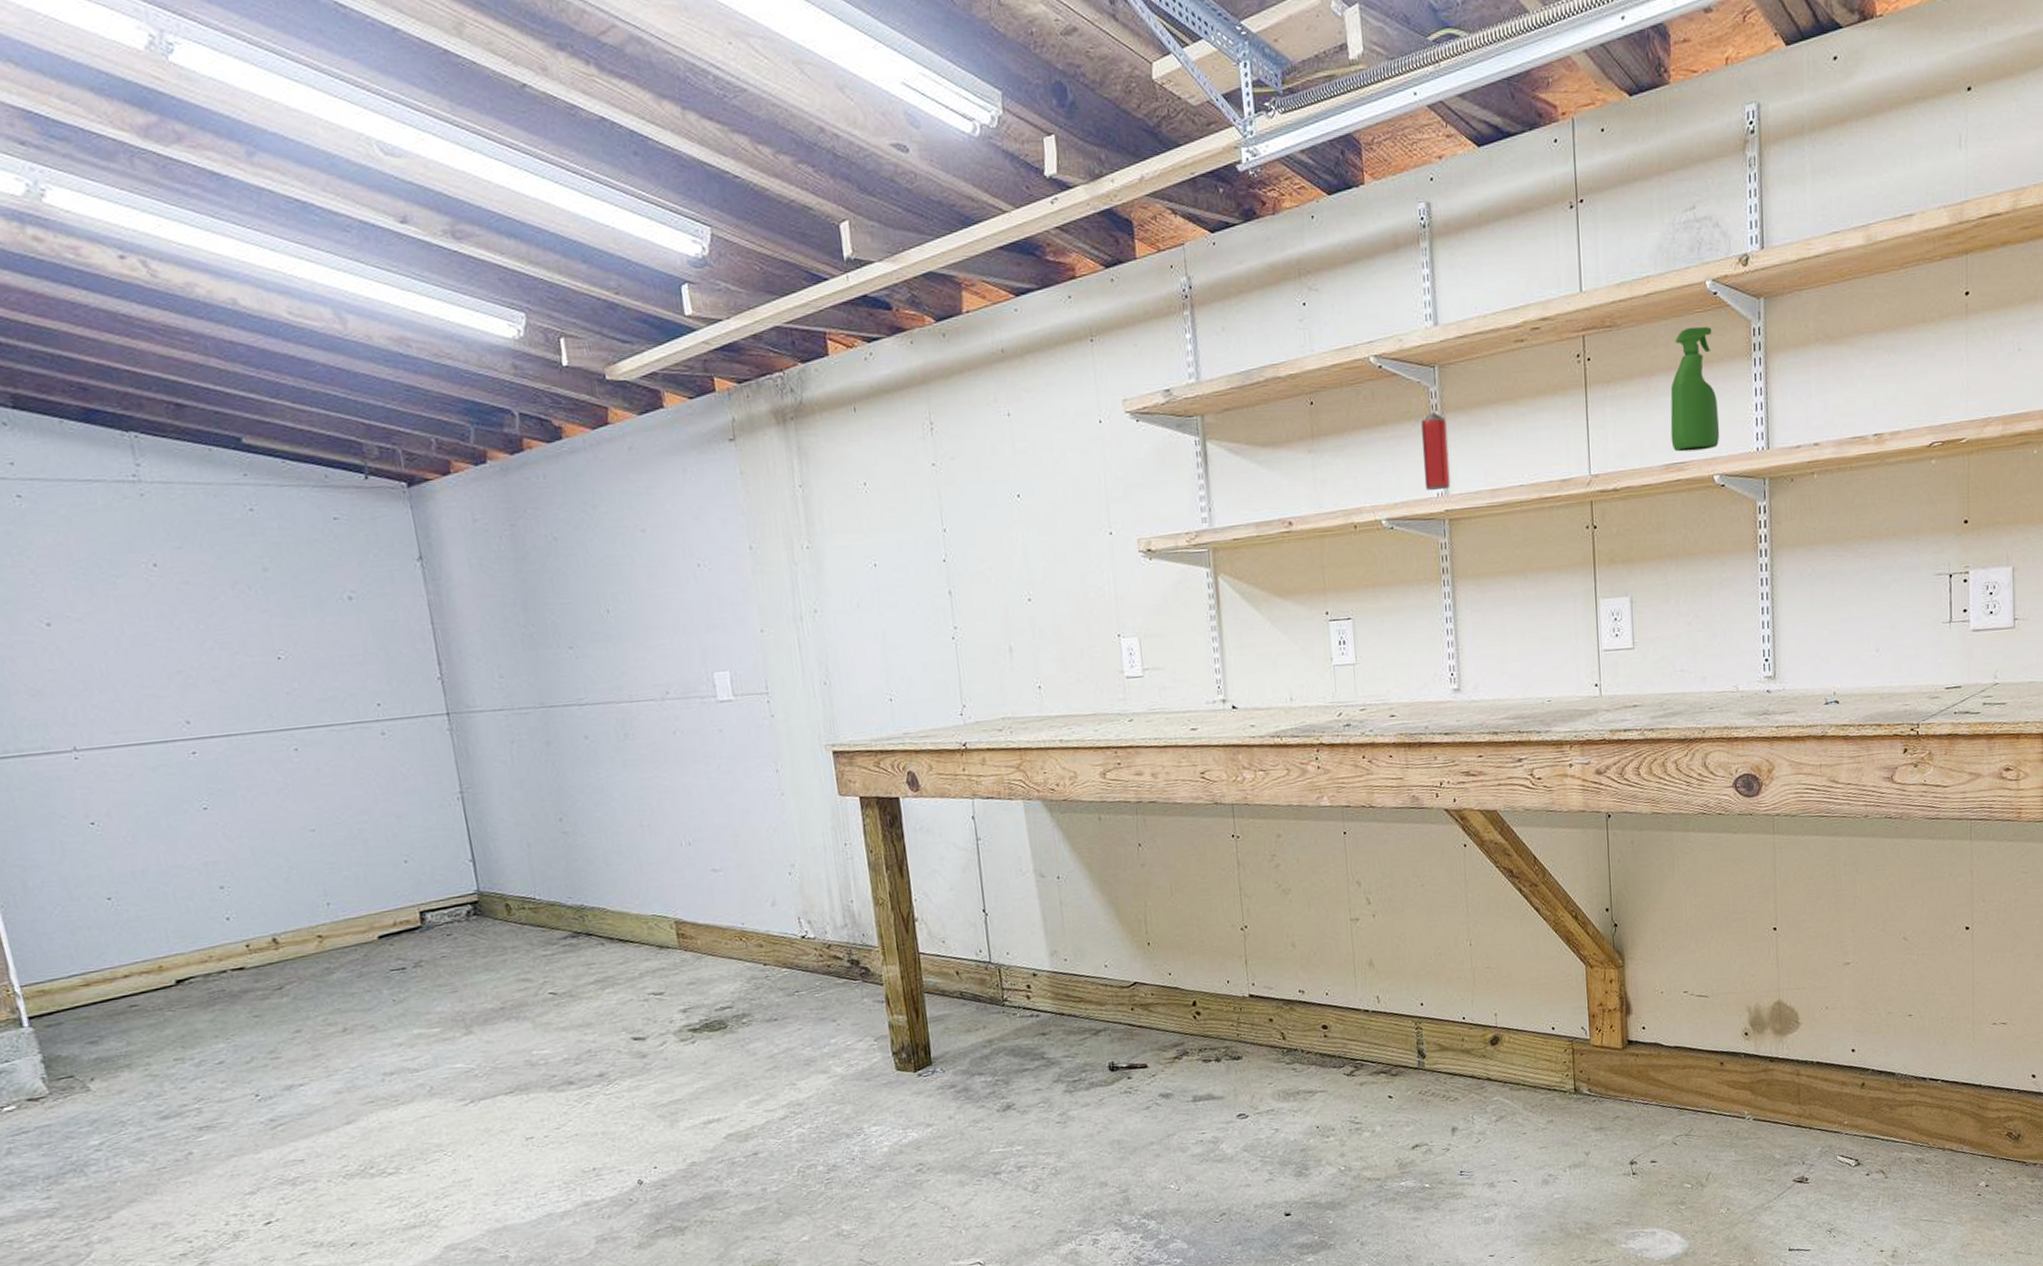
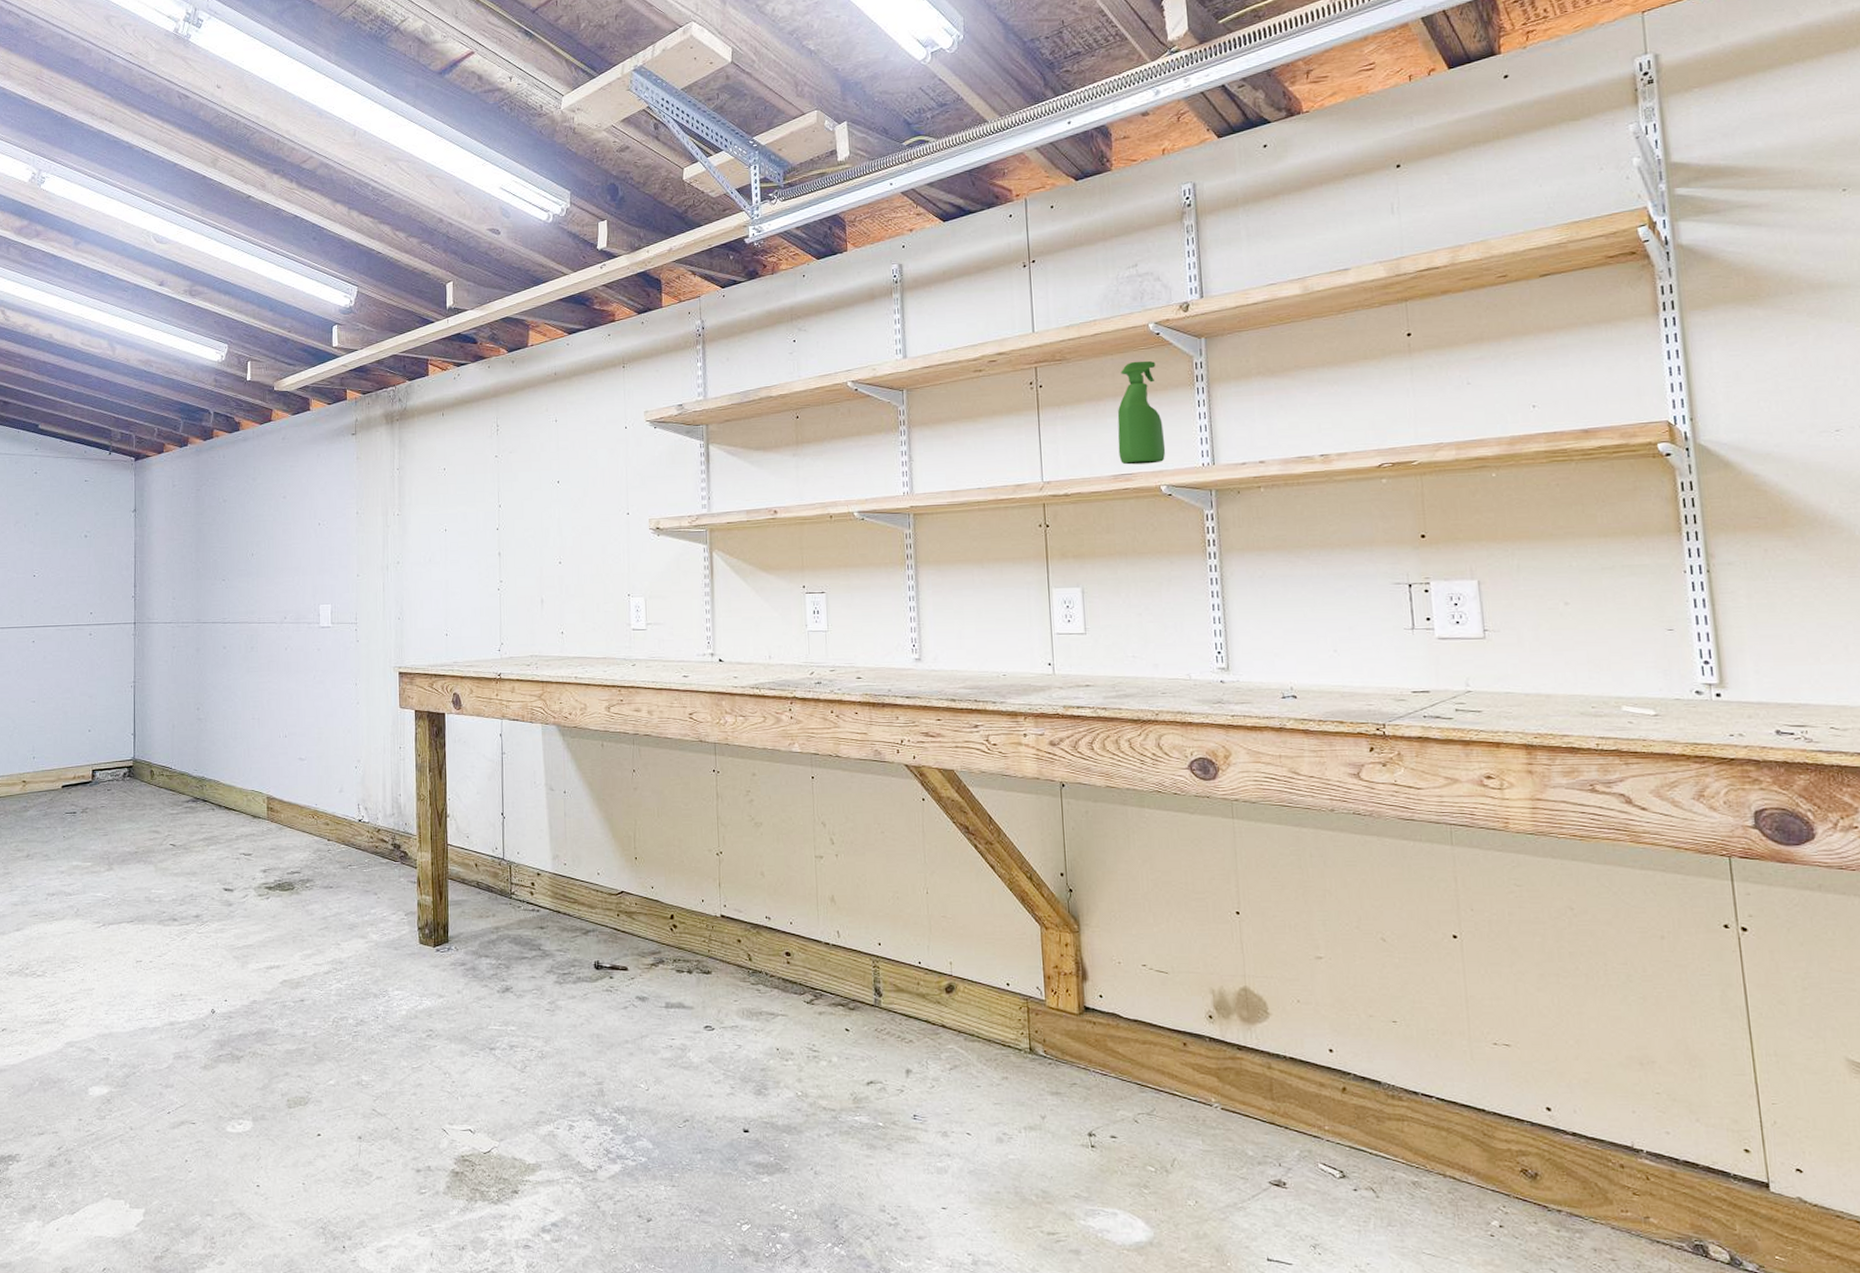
aerosol can: present [1420,409,1451,490] -> none [890,424,915,489]

